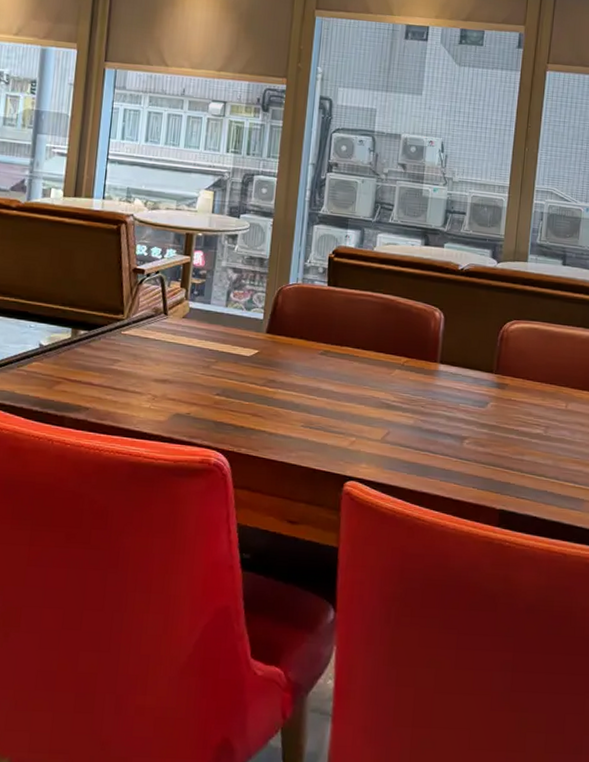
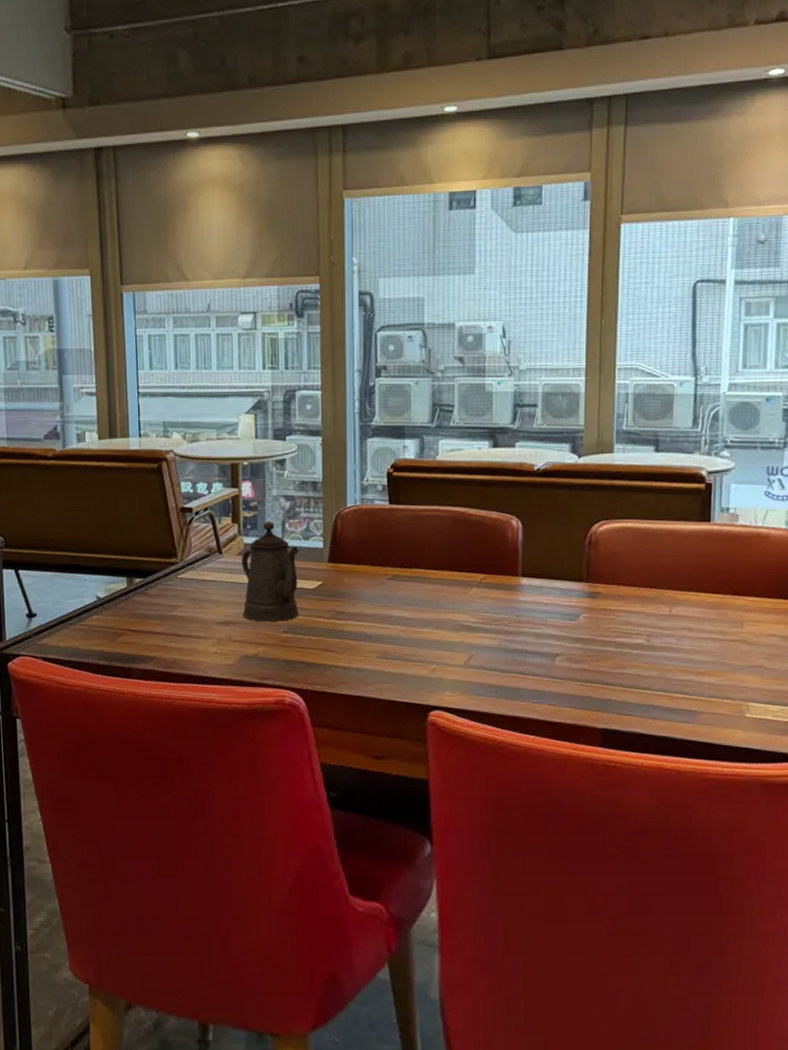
coffee pot: none [179,289,240,384] -> present [241,521,299,622]

